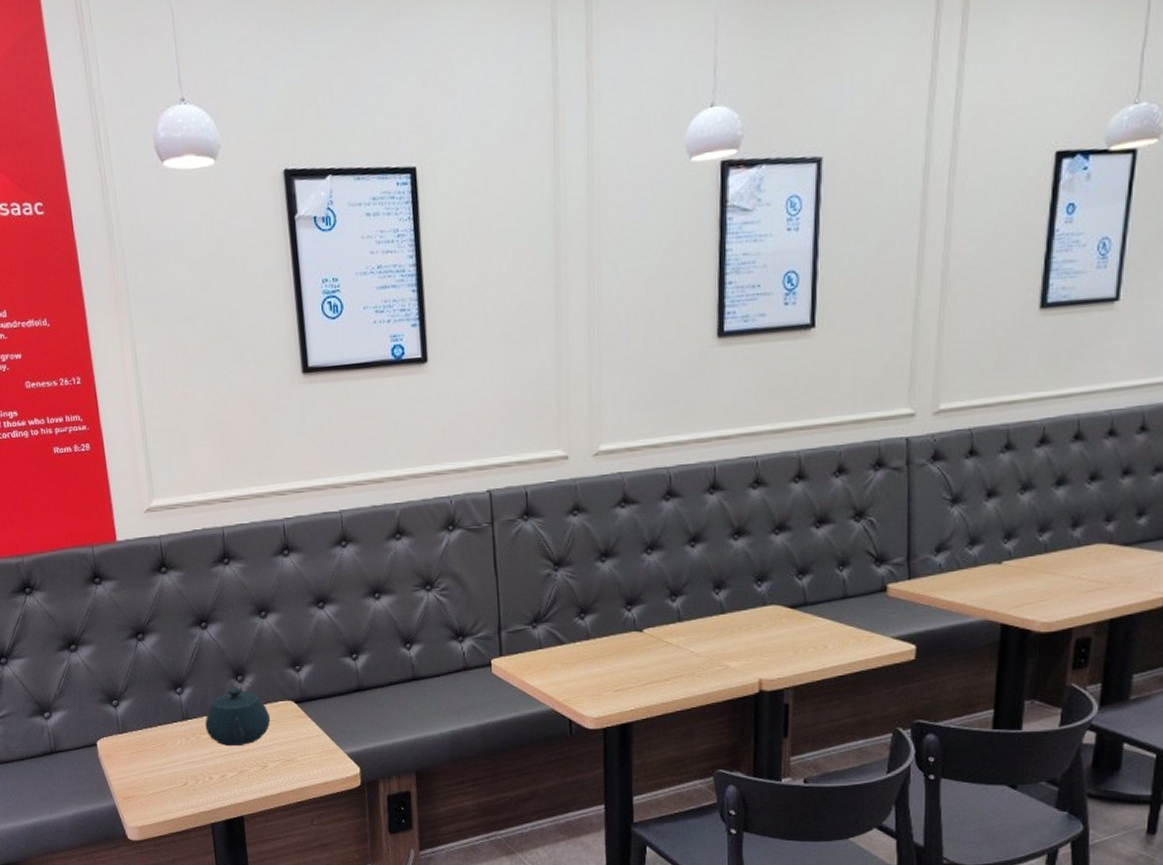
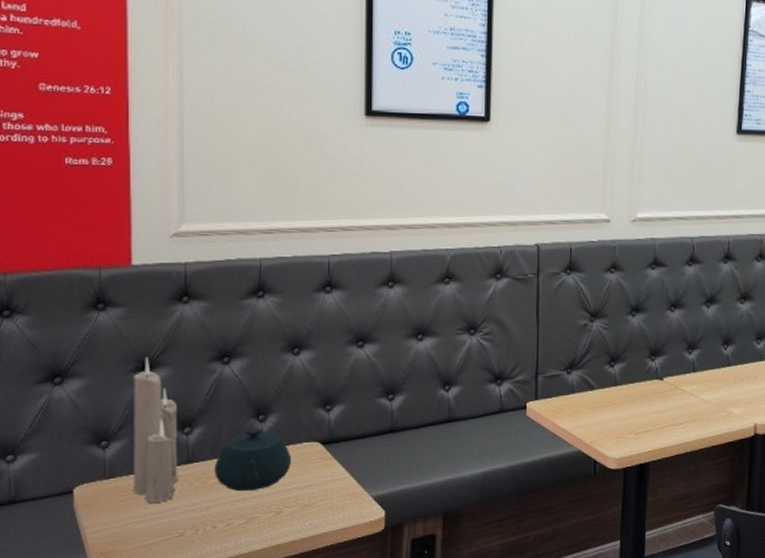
candle: none [130,624,177,755] -> present [132,357,178,503]

